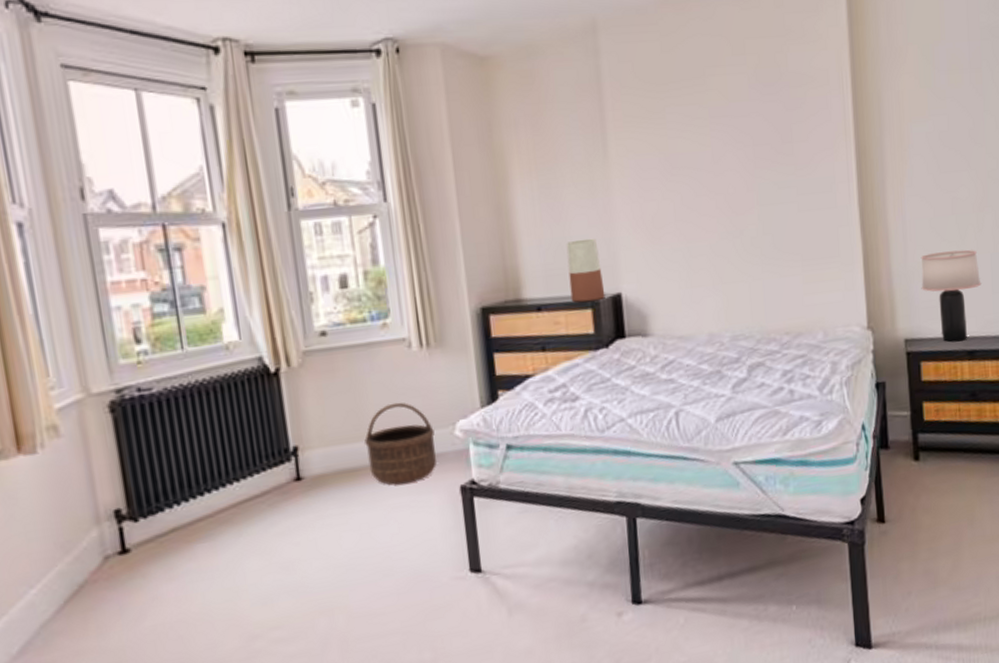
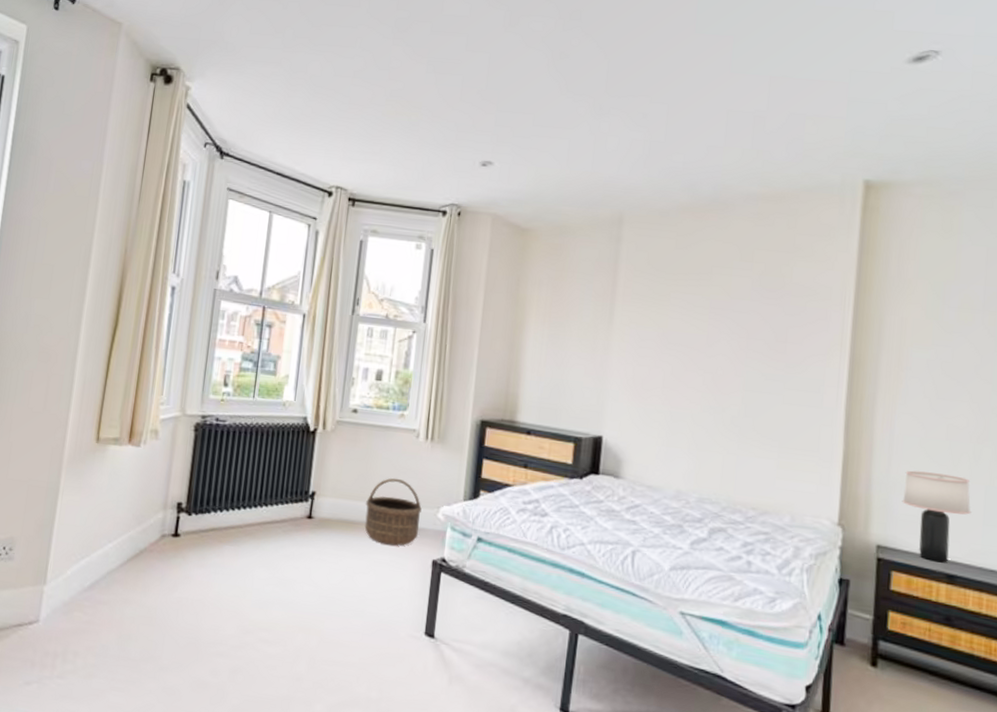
vase: present [566,238,605,304] -> none [557,384,590,438]

